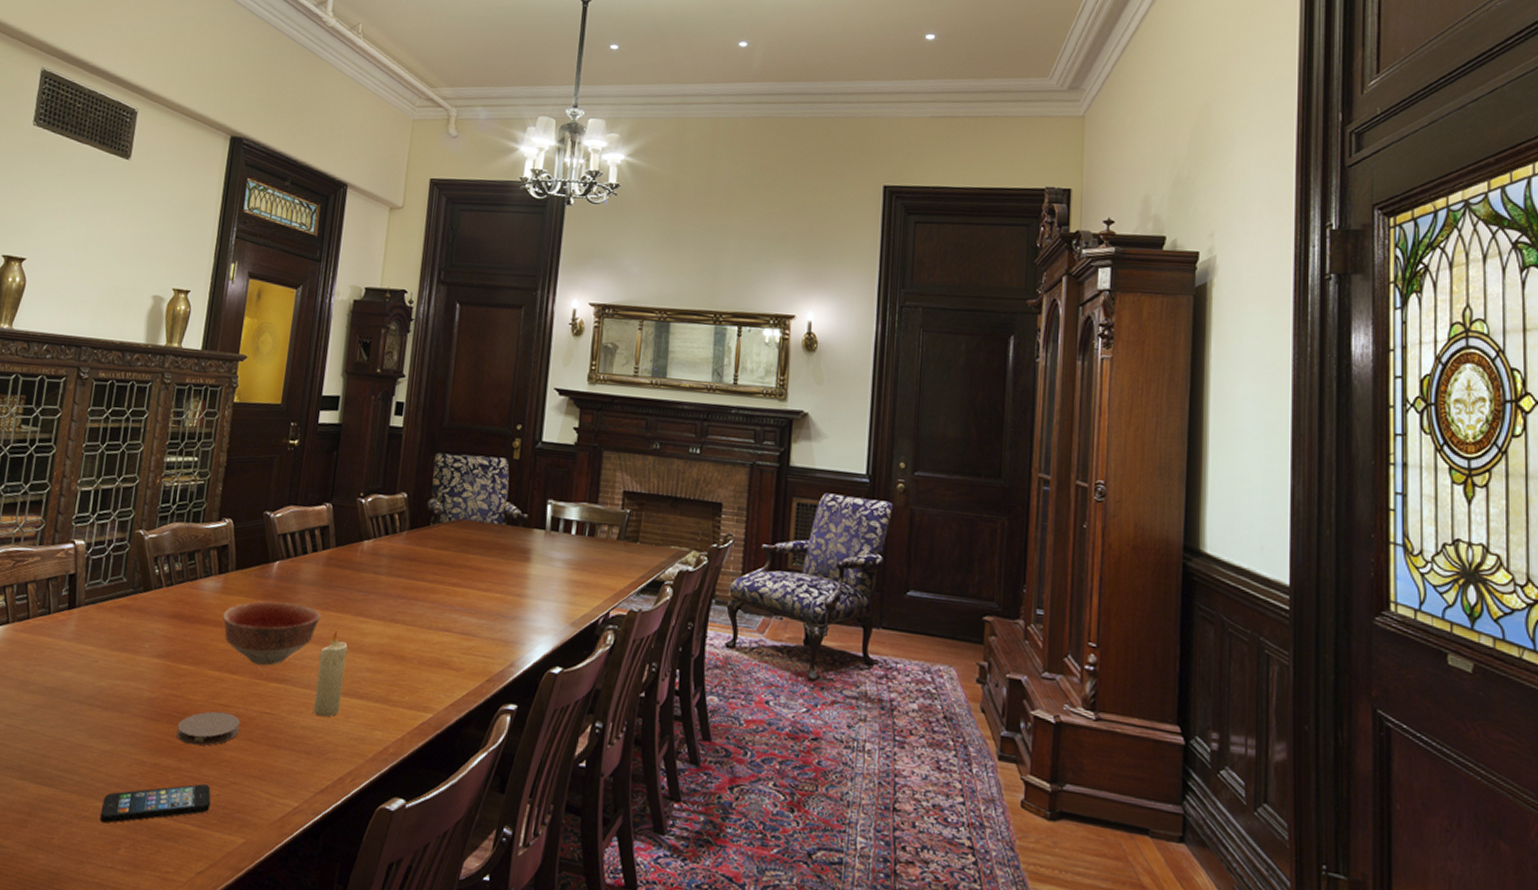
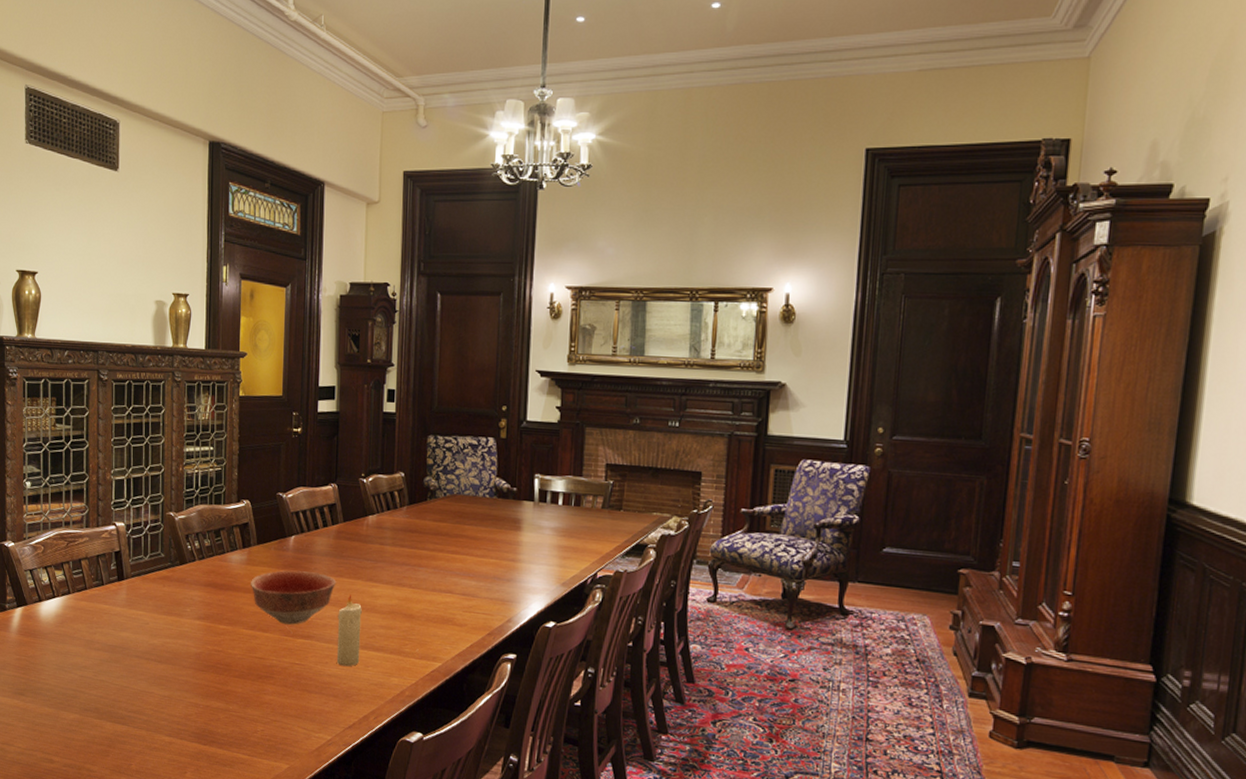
smartphone: present [99,784,211,824] -> none [167,721,257,753]
coaster: present [176,711,240,746] -> none [222,663,275,691]

